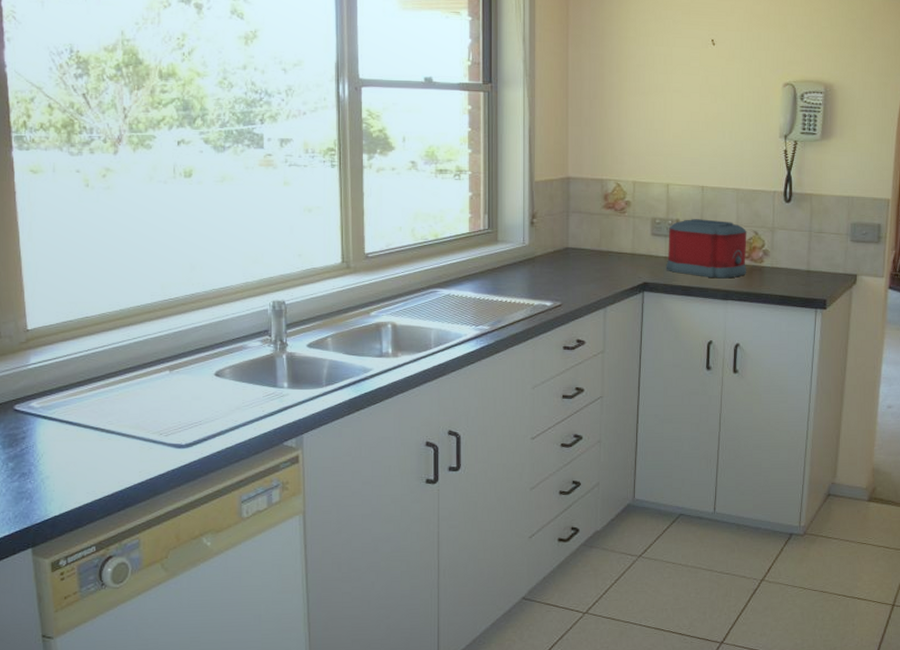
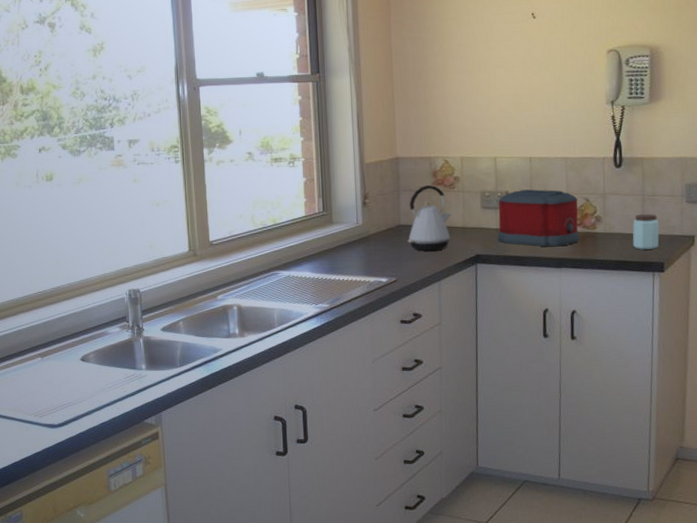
kettle: none [574,207,620,277] -> present [407,184,451,252]
peanut butter: none [797,250,823,286] -> present [632,213,659,250]

